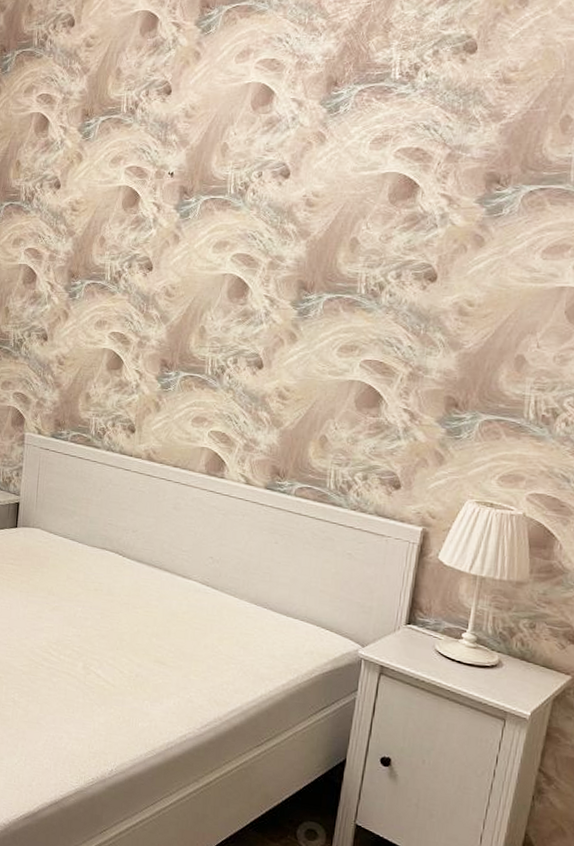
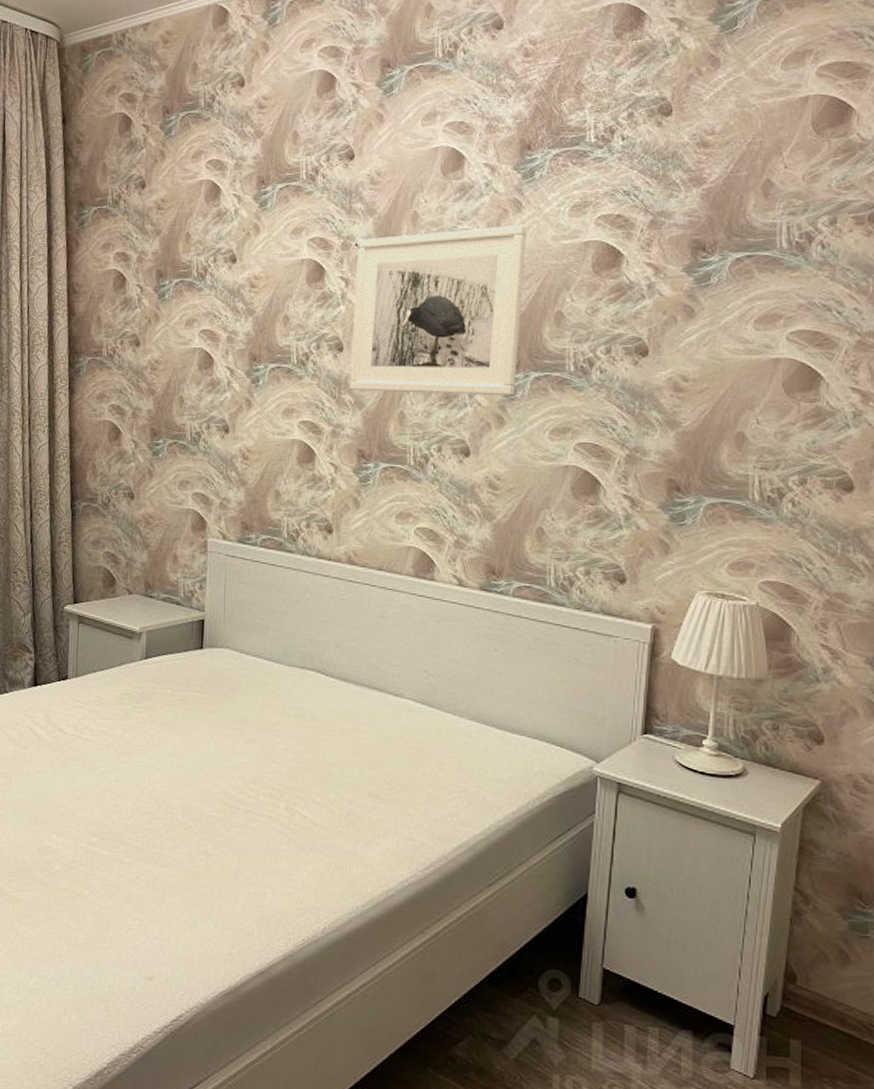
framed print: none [157,156,329,314] -> present [350,224,527,395]

